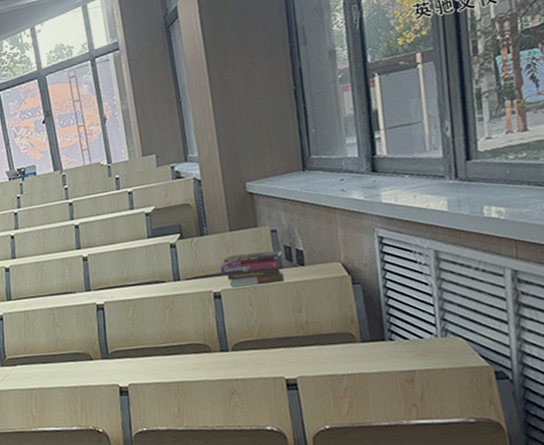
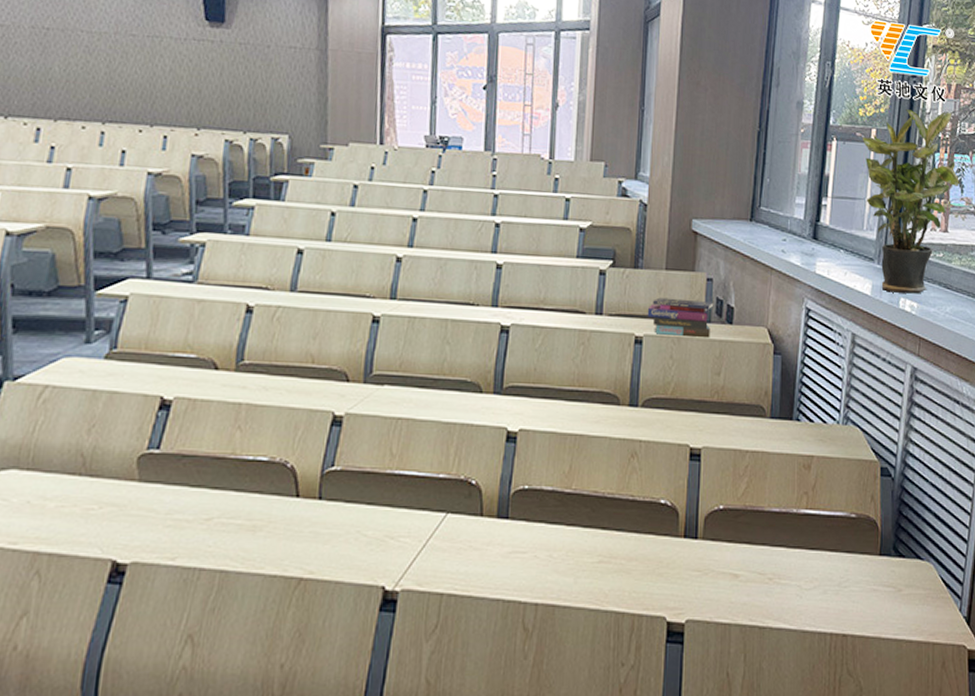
potted plant: none [406,11,533,204] -> present [862,109,959,294]

